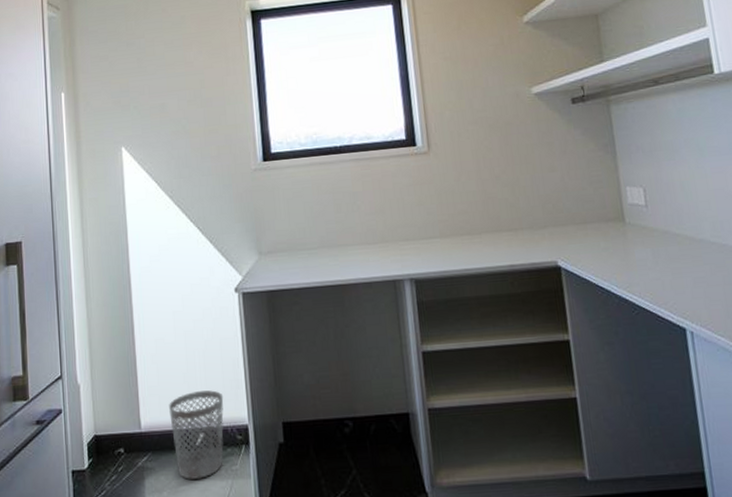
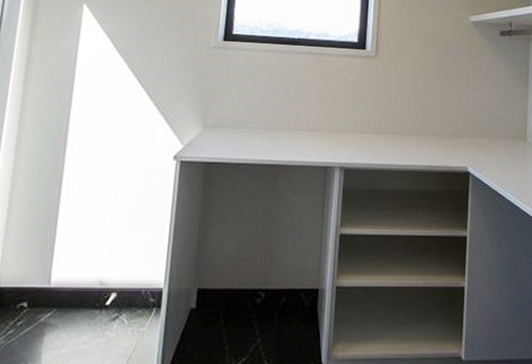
wastebasket: present [169,390,224,480] -> none [82,252,143,338]

